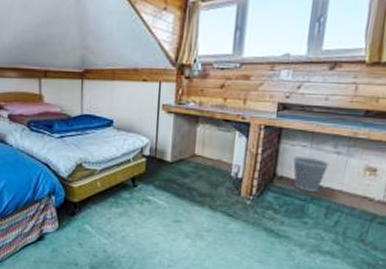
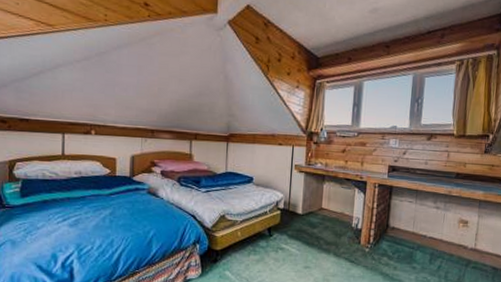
wastebasket: present [292,156,330,193] -> none [401,210,431,241]

